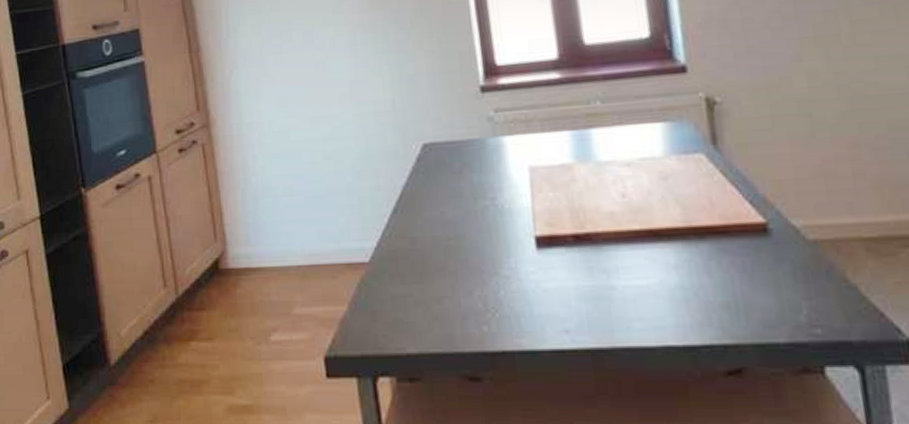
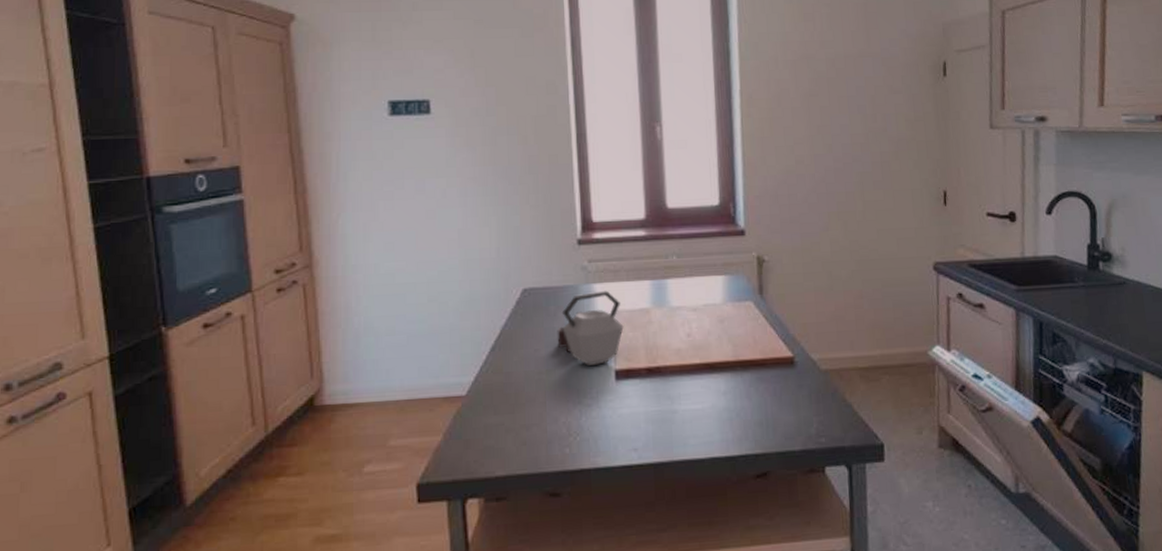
kettle: none [464,144,542,231] -> present [557,290,624,366]

